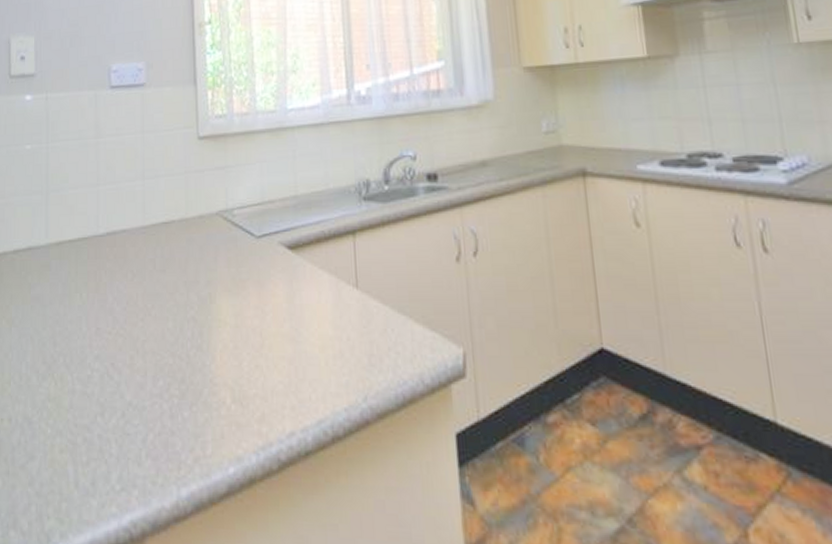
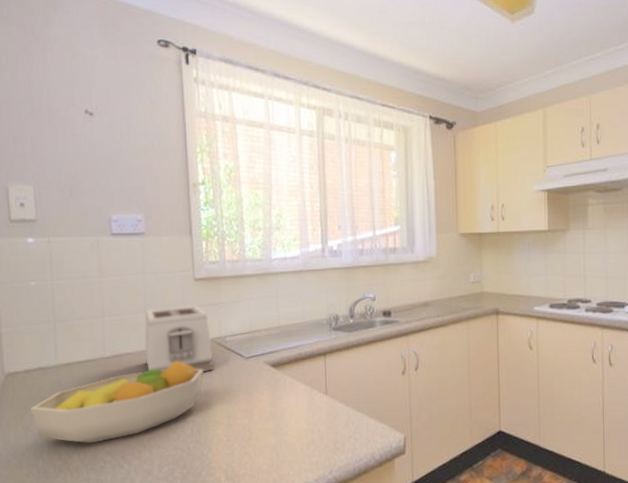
fruit bowl: none [17,239,207,345] -> present [31,360,203,444]
toaster: none [142,169,219,256] -> present [145,305,214,373]

